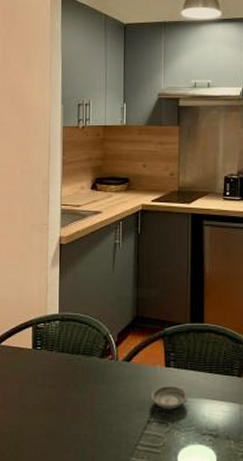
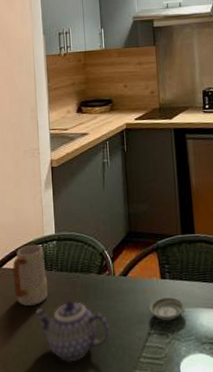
mug: none [11,324,46,385] -> present [13,245,48,306]
teapot: none [31,382,108,446] -> present [34,300,110,362]

